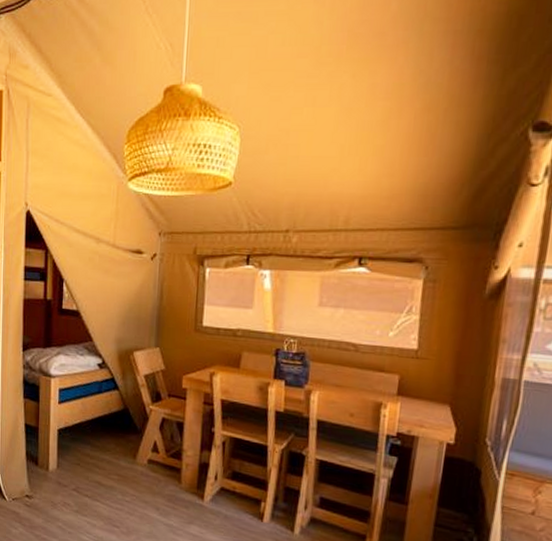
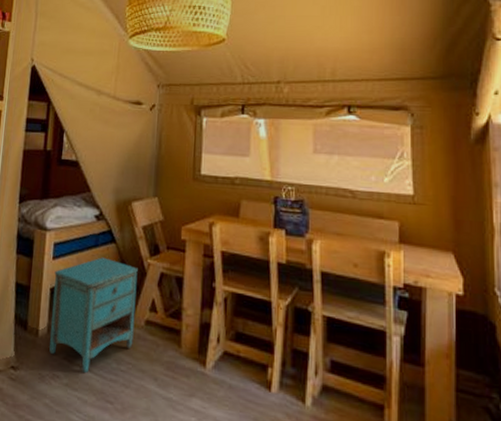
nightstand: none [60,402,140,503] -> present [49,257,138,374]

